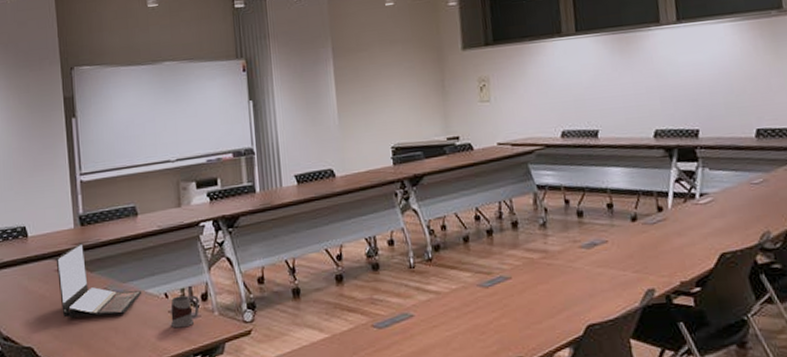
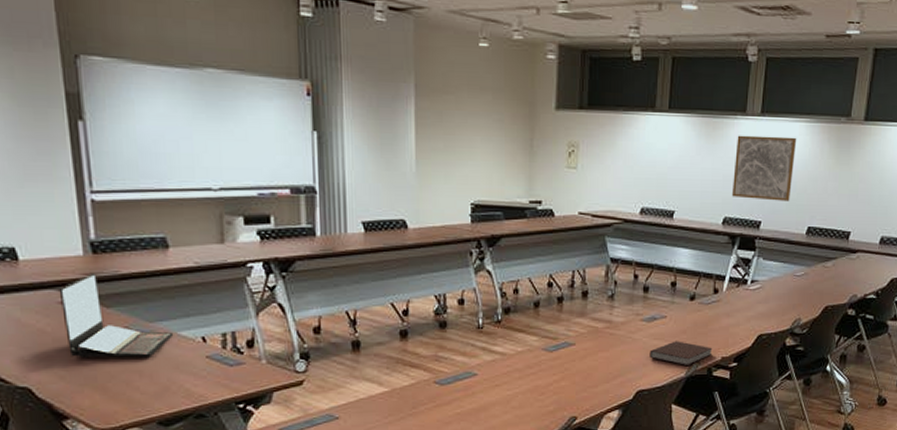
mug: present [170,295,199,328] -> none [208,341,244,375]
notebook: none [594,266,669,294] -> present [649,341,713,365]
wall art: none [654,38,728,109] -> present [731,135,797,201]

